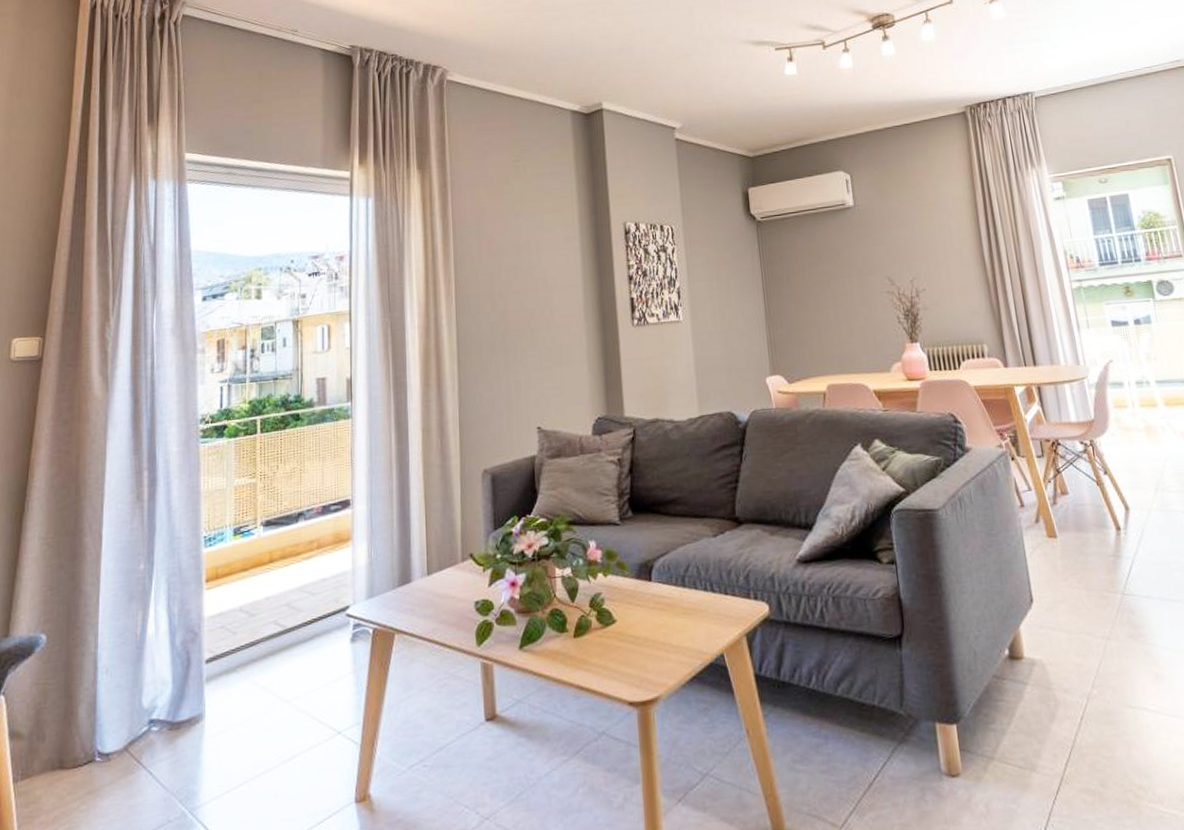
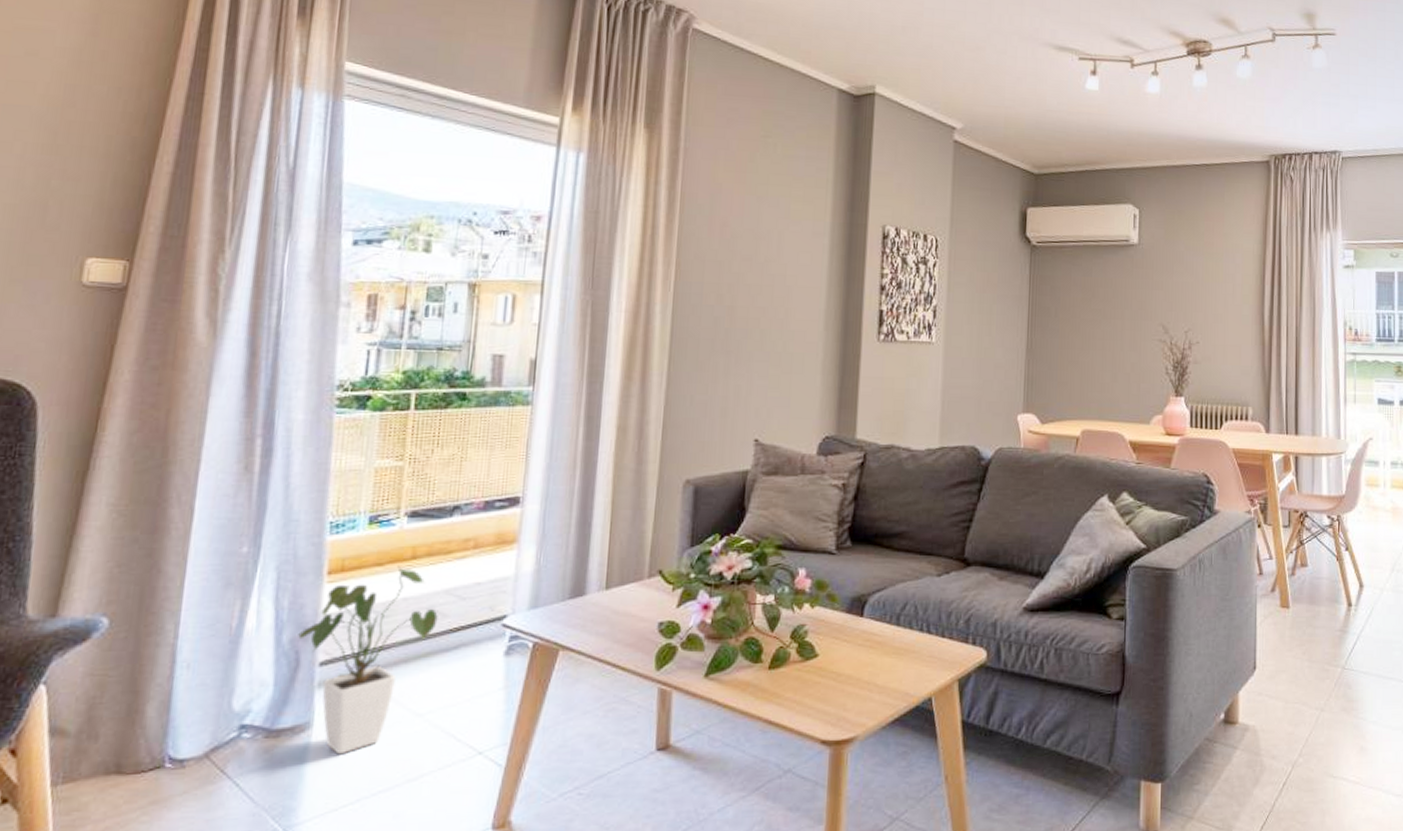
house plant: none [187,569,294,742] -> present [298,565,438,755]

